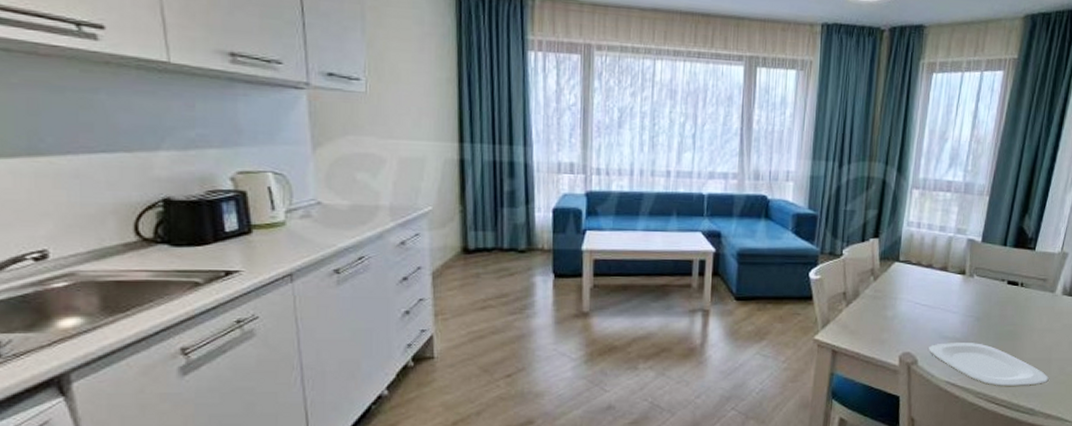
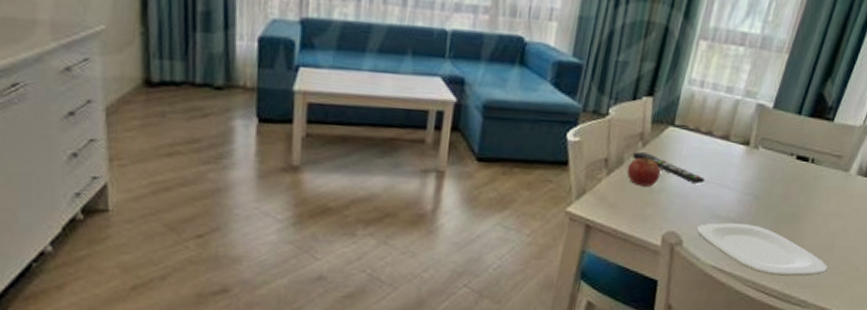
apple: none [862,287,892,314] -> present [626,155,661,187]
remote control: none [867,284,930,311] -> present [633,151,705,185]

